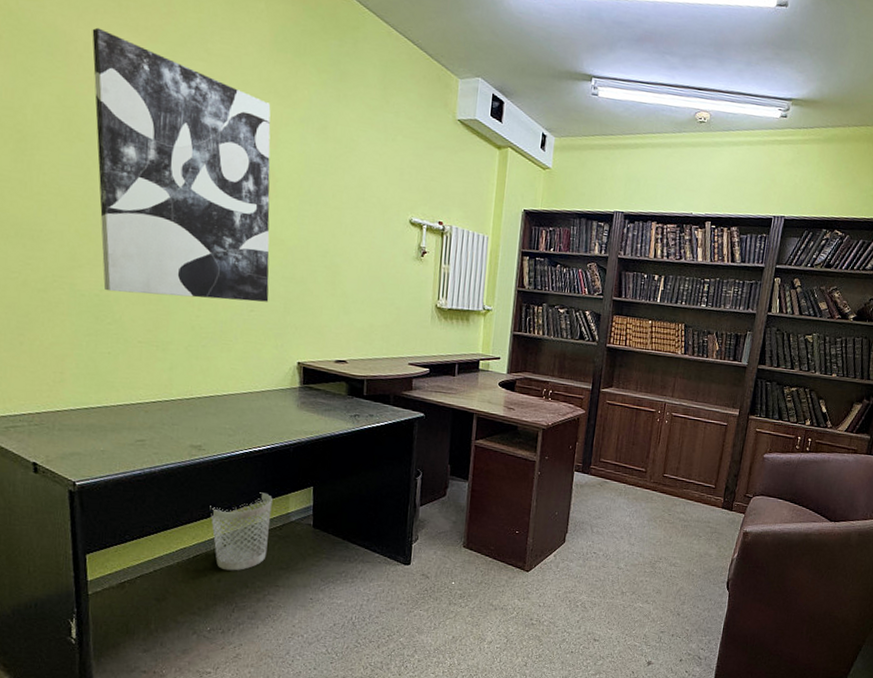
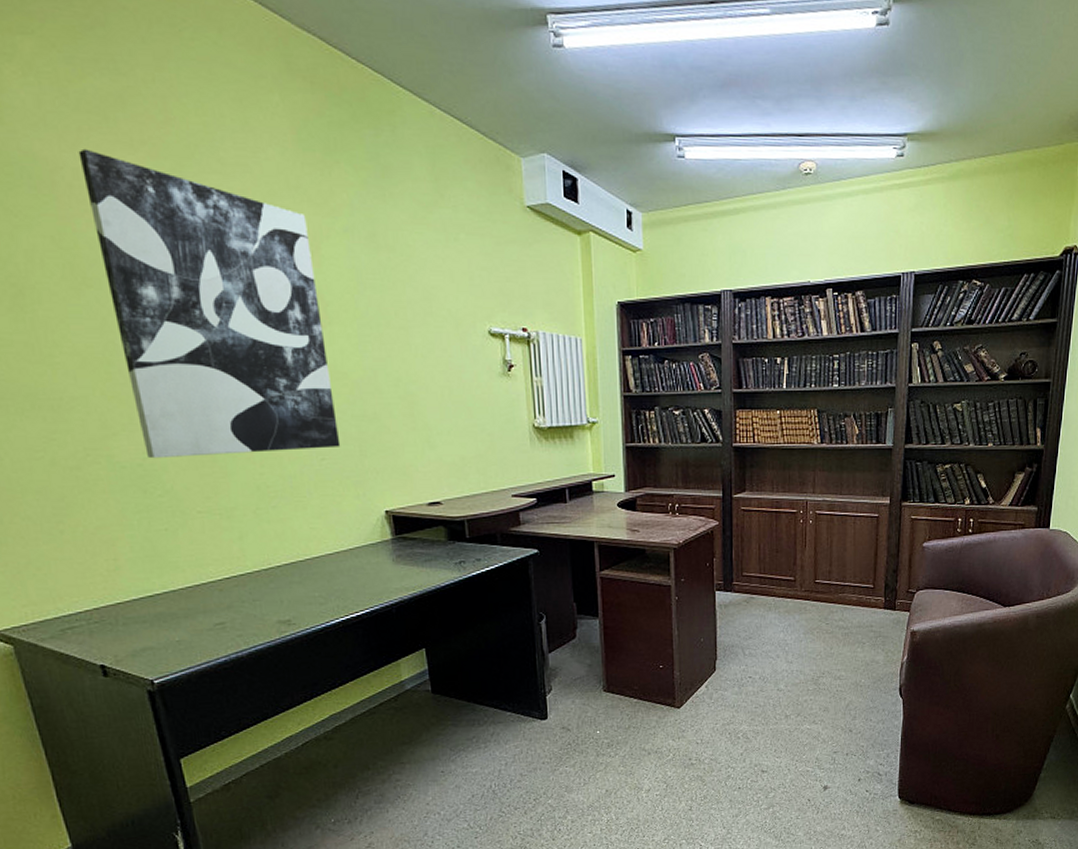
wastebasket: present [210,492,273,571] -> none [312,662,385,754]

